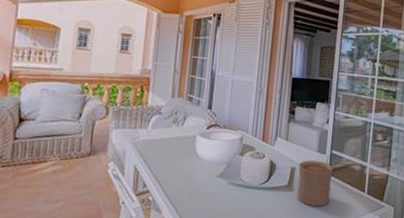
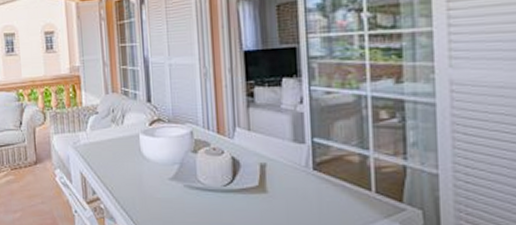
cup: present [297,160,334,206] -> none [270,153,320,211]

